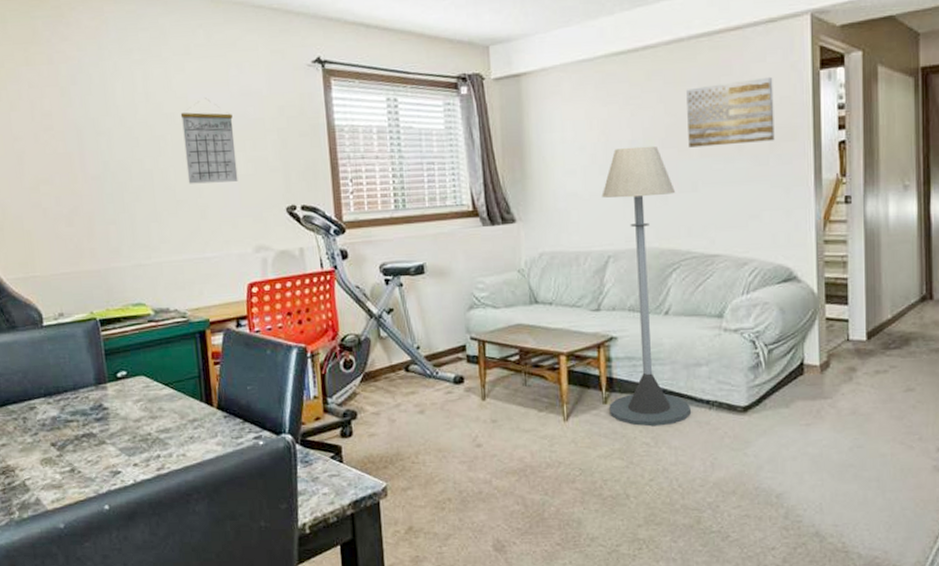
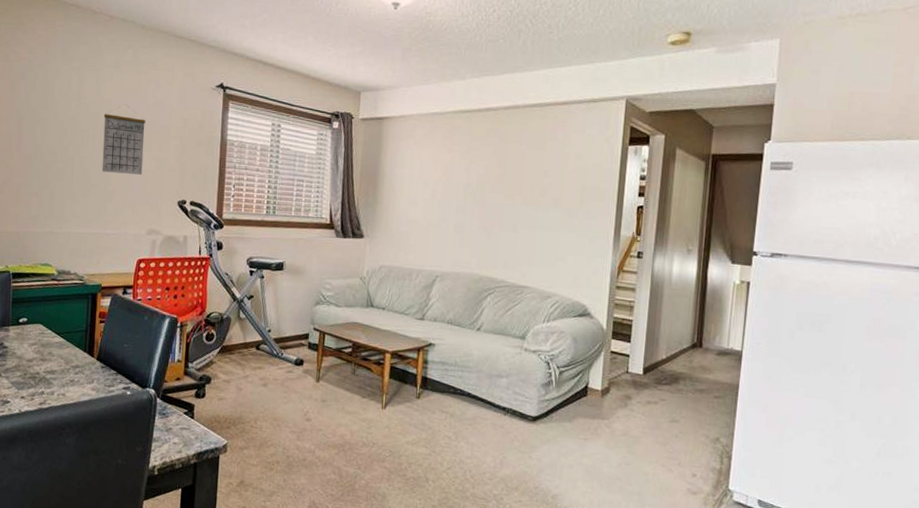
floor lamp: present [601,145,691,427] -> none [421,188,498,424]
wall art: present [686,76,775,148] -> none [513,146,589,199]

